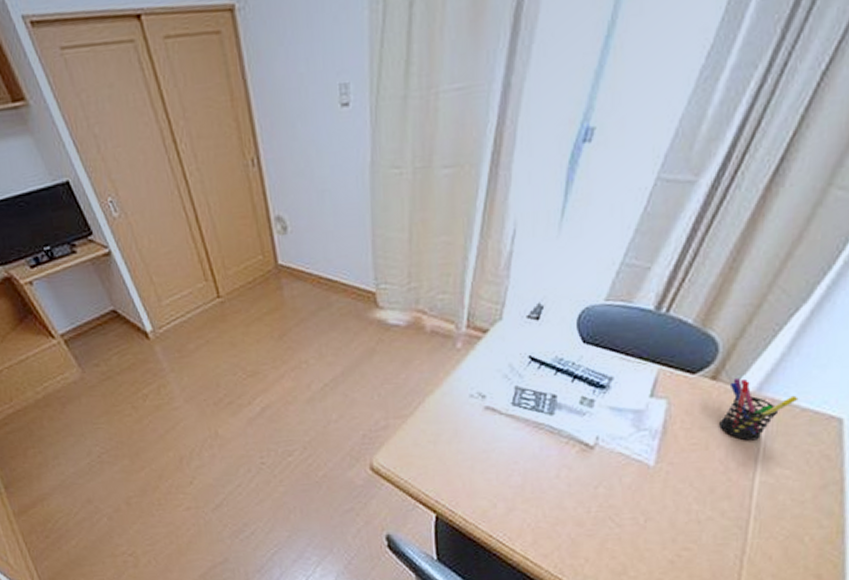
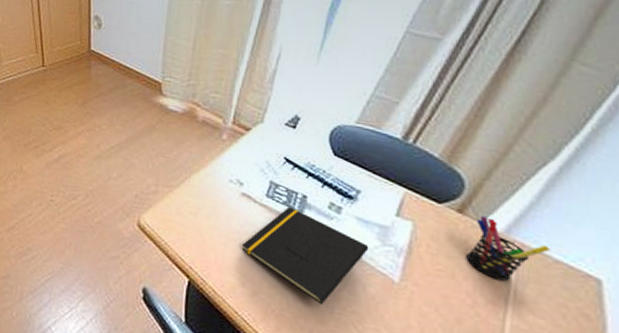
notepad: none [491,411,624,507] -> present [242,207,369,305]

